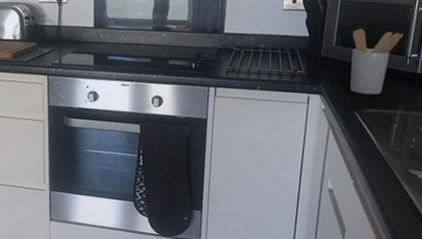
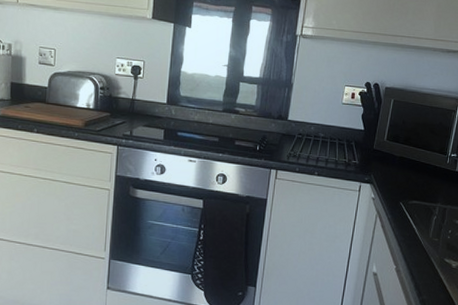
utensil holder: present [350,28,404,95] -> none [397,126,446,188]

